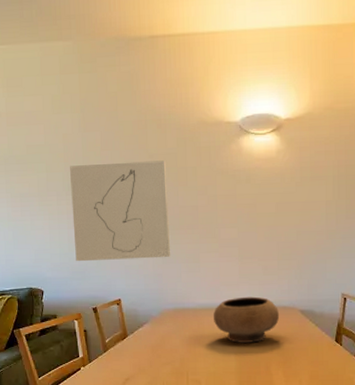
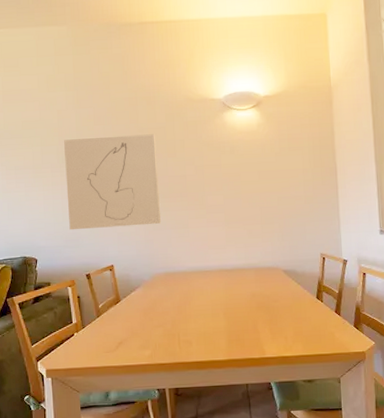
bowl: present [214,296,280,343] -> none [203,258,265,303]

